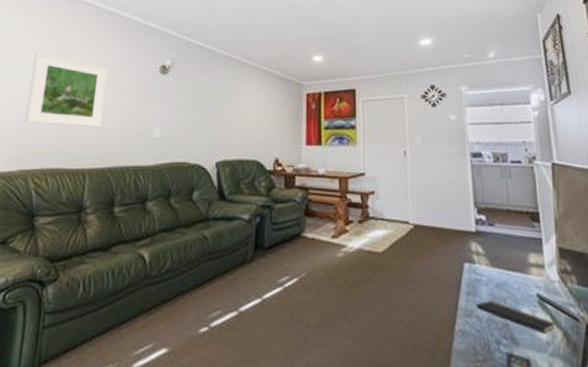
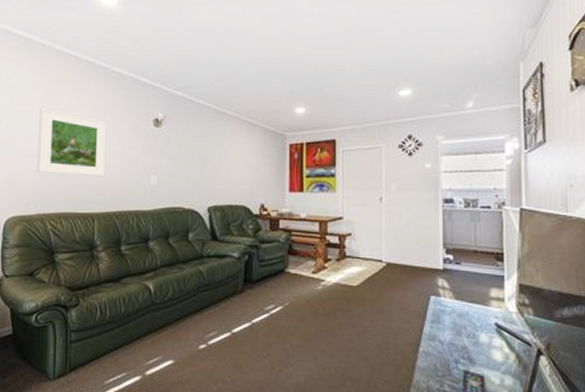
notepad: present [476,301,556,343] -> none [439,328,510,363]

